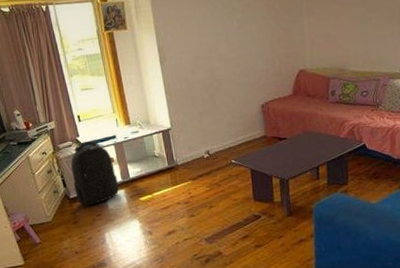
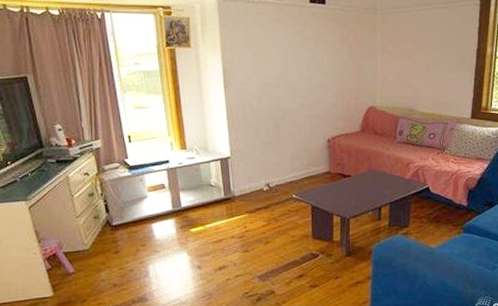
backpack: present [70,141,119,206] -> none [116,164,168,235]

